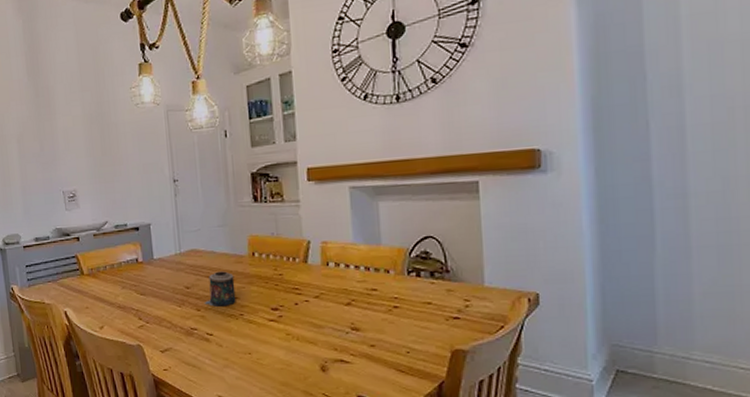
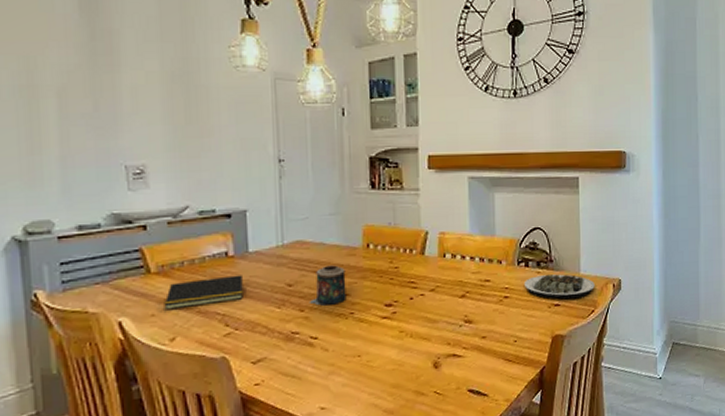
notepad: none [94,278,151,304] -> present [164,275,243,310]
plate: none [415,284,504,312] -> present [523,273,595,299]

